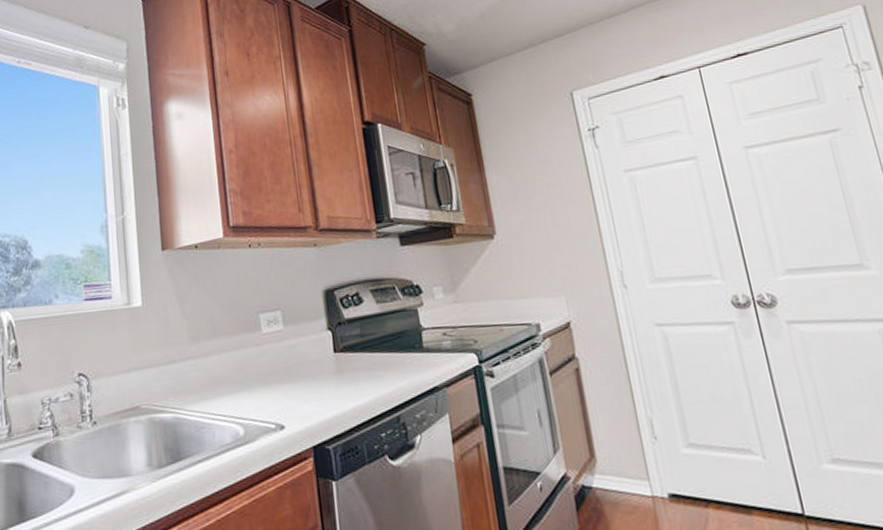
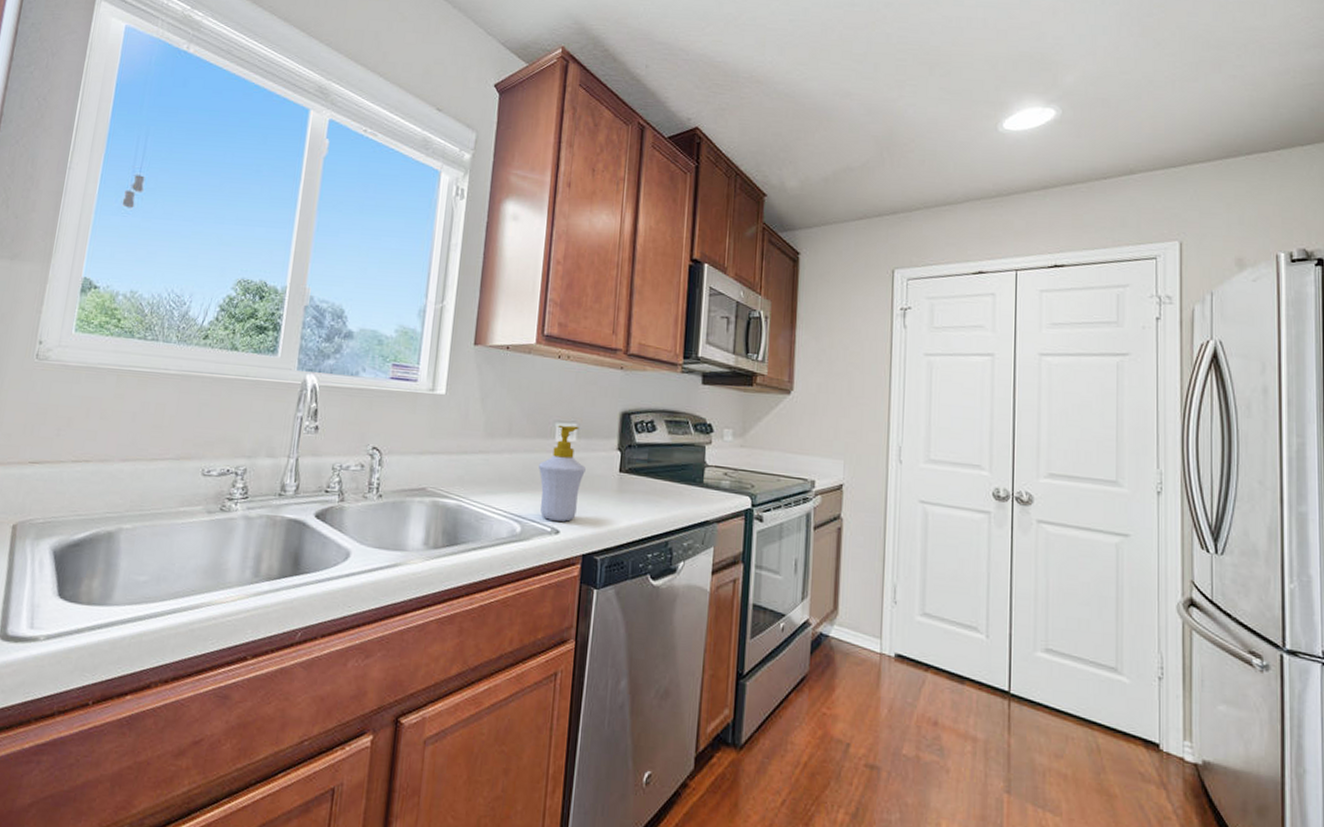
soap bottle: none [249,313,299,416] -> present [538,424,586,522]

